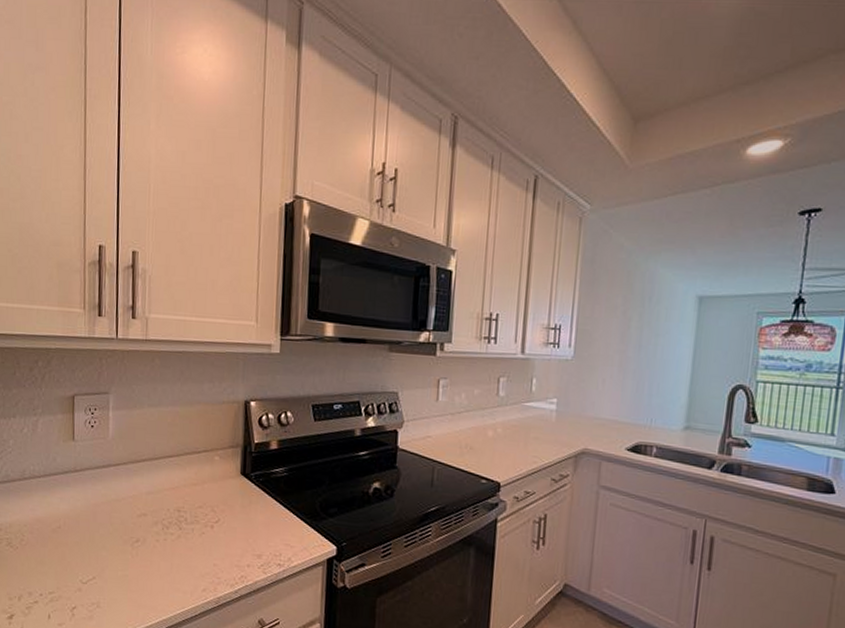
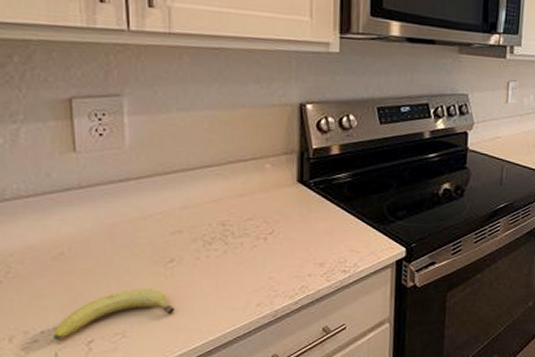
fruit: none [47,563,137,603] -> present [52,288,174,340]

